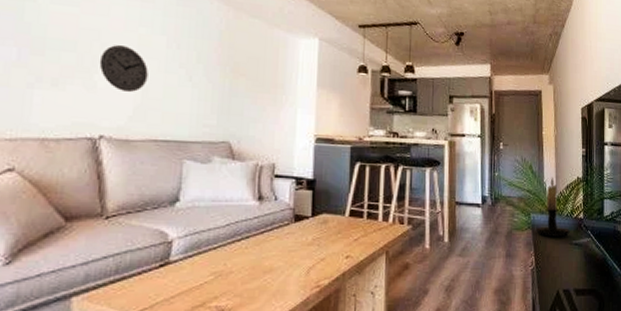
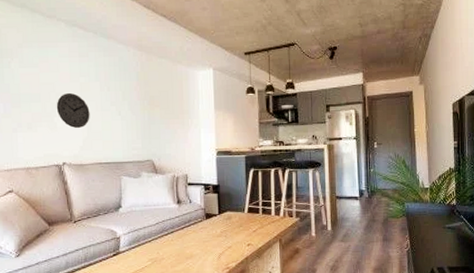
candle holder: present [536,177,570,237] -> none [410,169,443,222]

